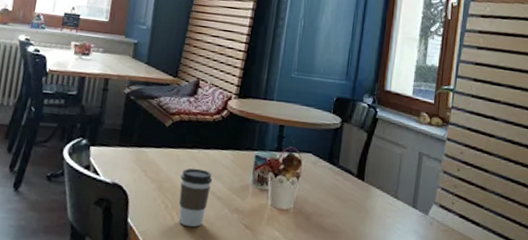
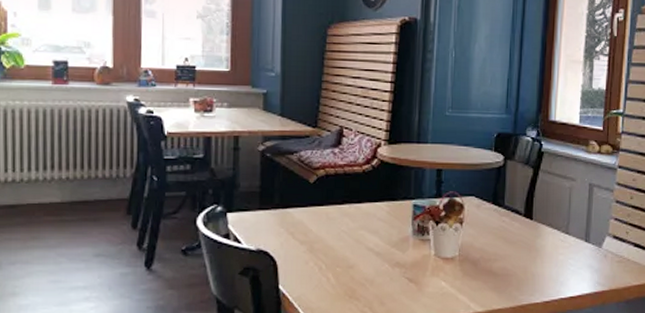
coffee cup: present [178,168,213,227] -> none [333,225,368,287]

